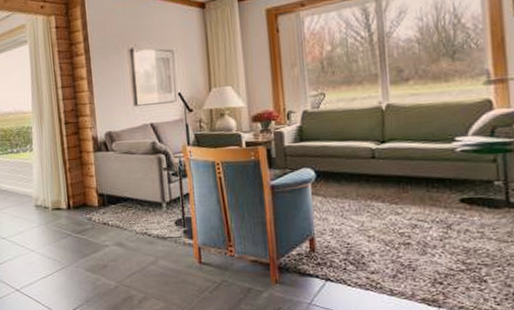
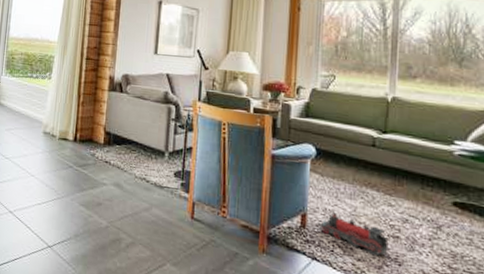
toy train: none [326,231,401,265] -> present [317,213,389,255]

